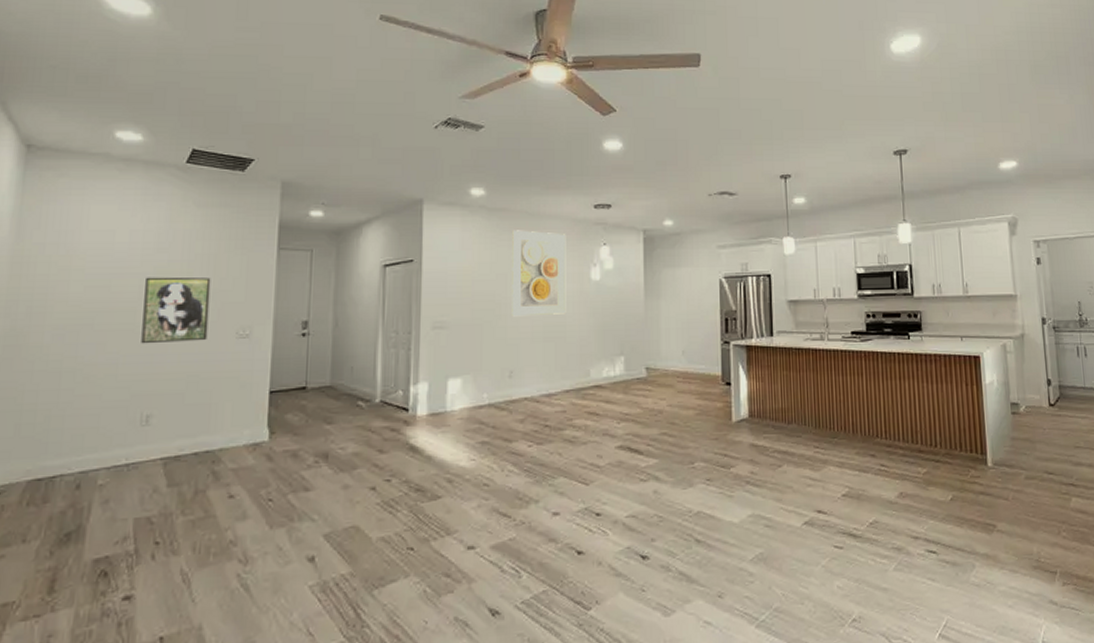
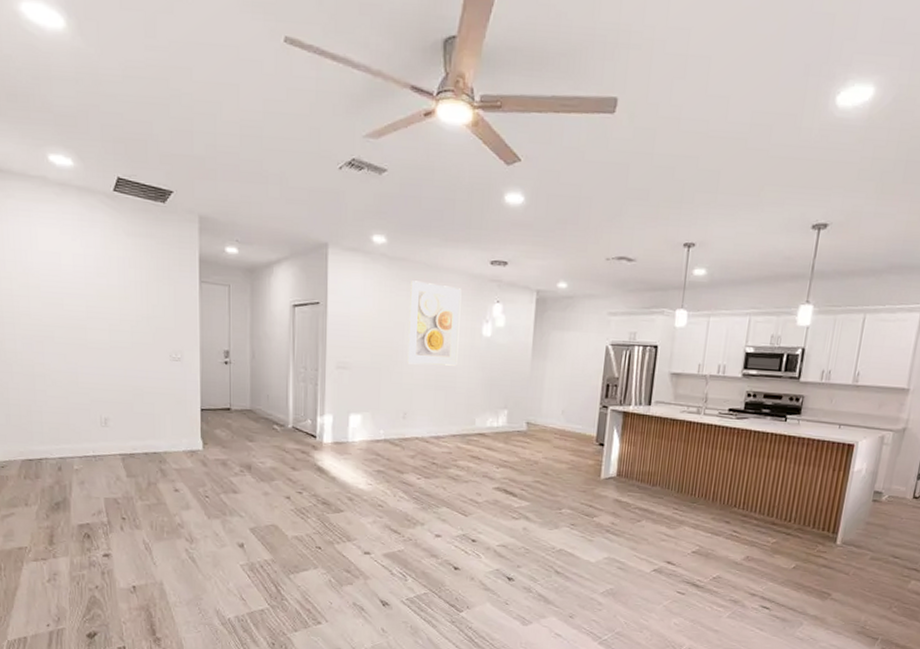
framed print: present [141,276,211,344] -> none [91,298,147,360]

